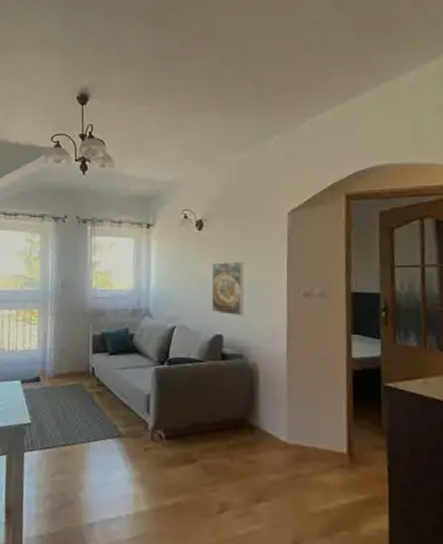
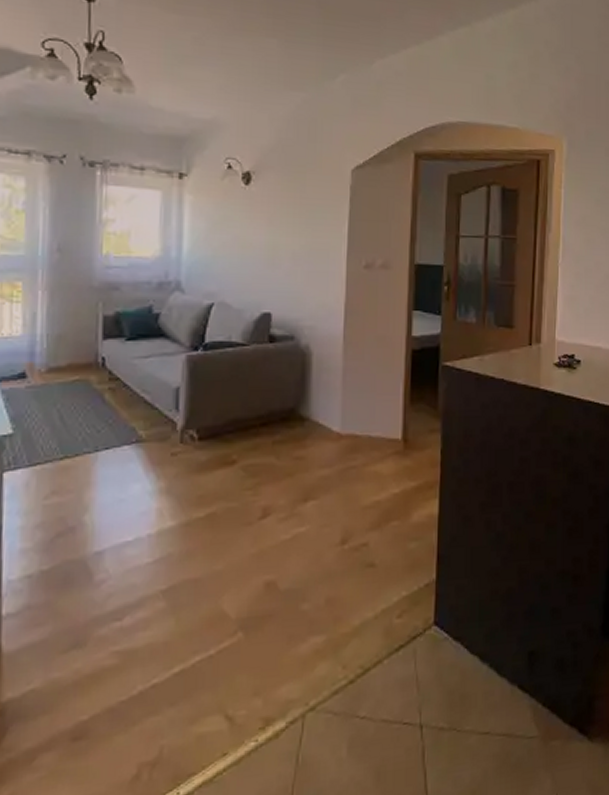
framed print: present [211,261,244,317] -> none [258,225,299,291]

